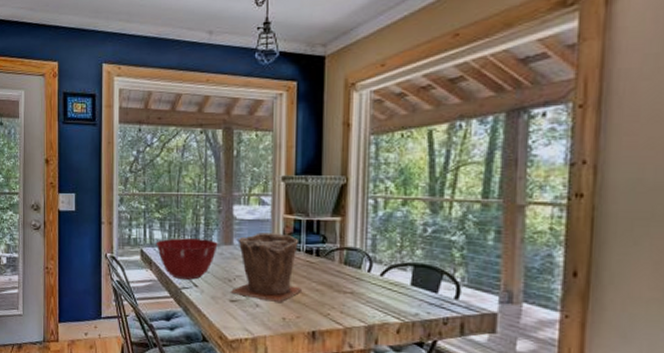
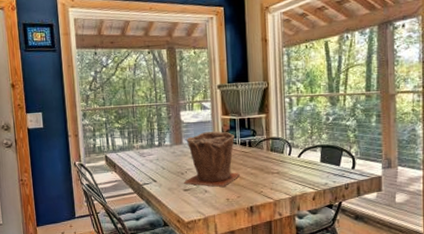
mixing bowl: present [155,238,218,280] -> none [117,141,170,177]

